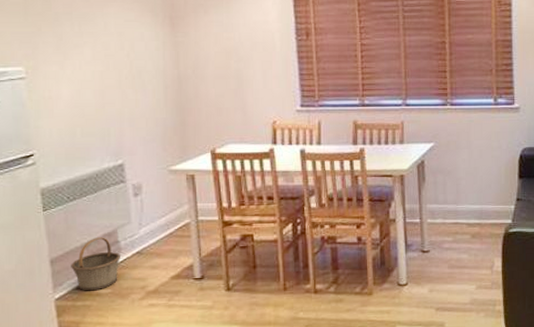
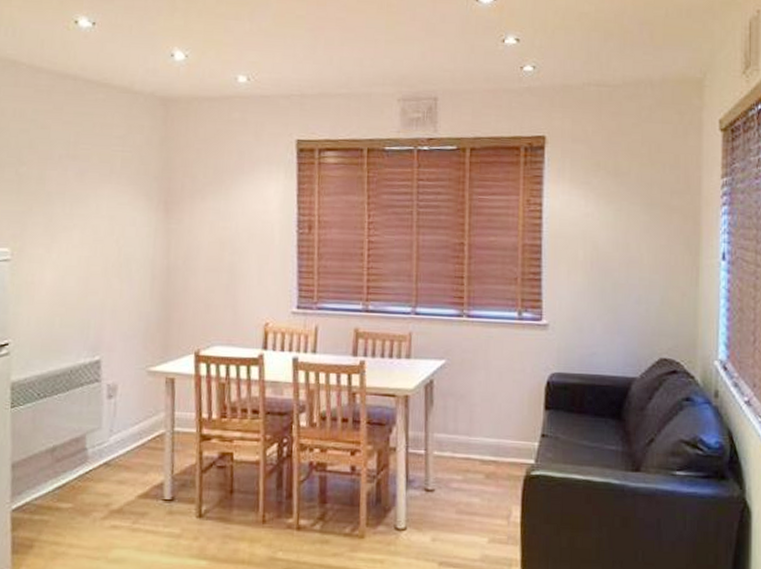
basket: present [71,237,120,291] -> none [32,442,86,504]

